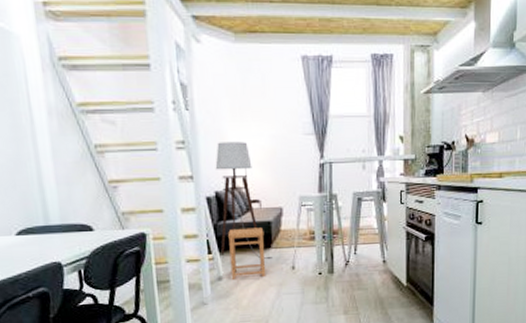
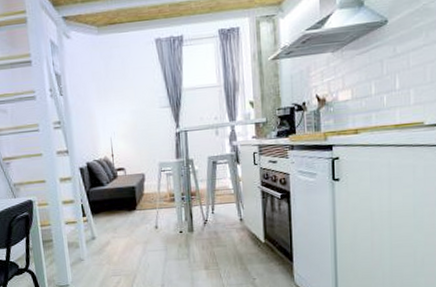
floor lamp: present [215,142,273,260] -> none [86,118,138,221]
side table: present [228,227,266,279] -> none [99,192,133,238]

